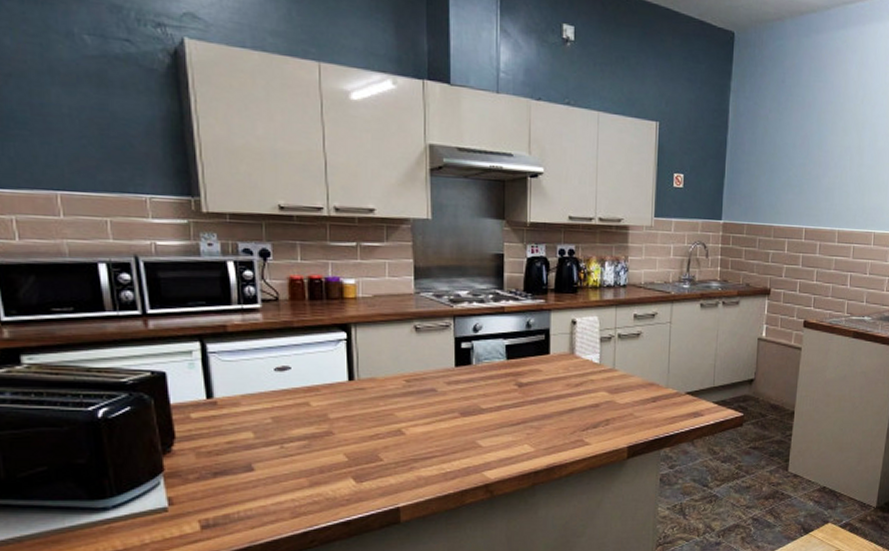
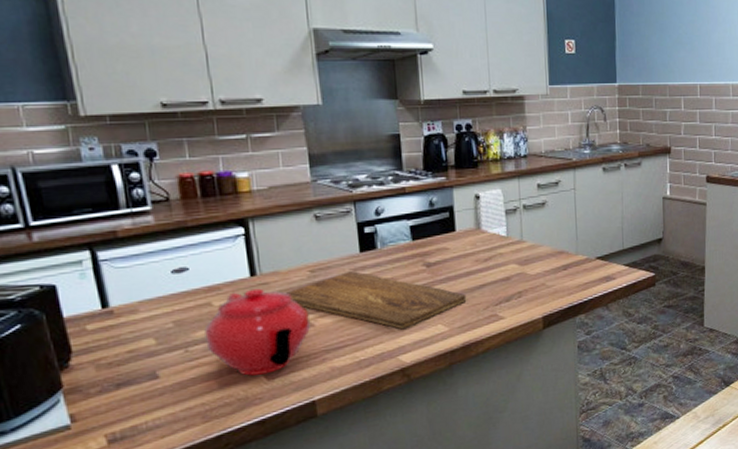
teapot: none [301,393,401,477] -> present [204,288,310,376]
cutting board: none [380,383,555,445] -> present [285,270,467,329]

